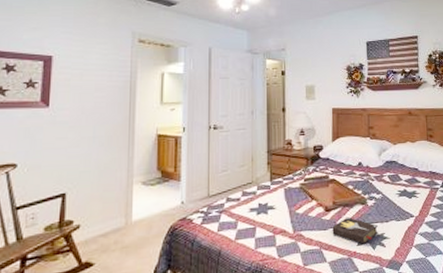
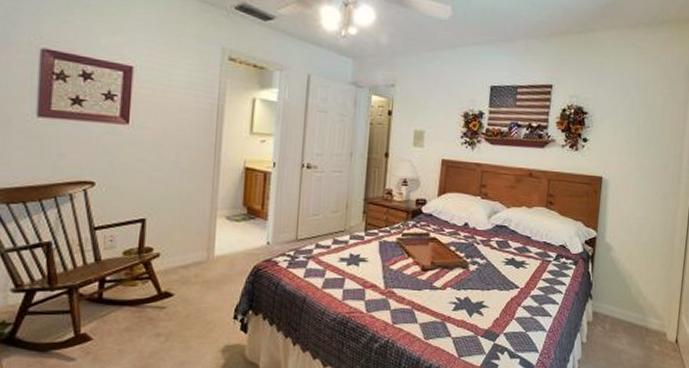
hardback book: present [332,216,378,244] -> none [427,279,478,310]

